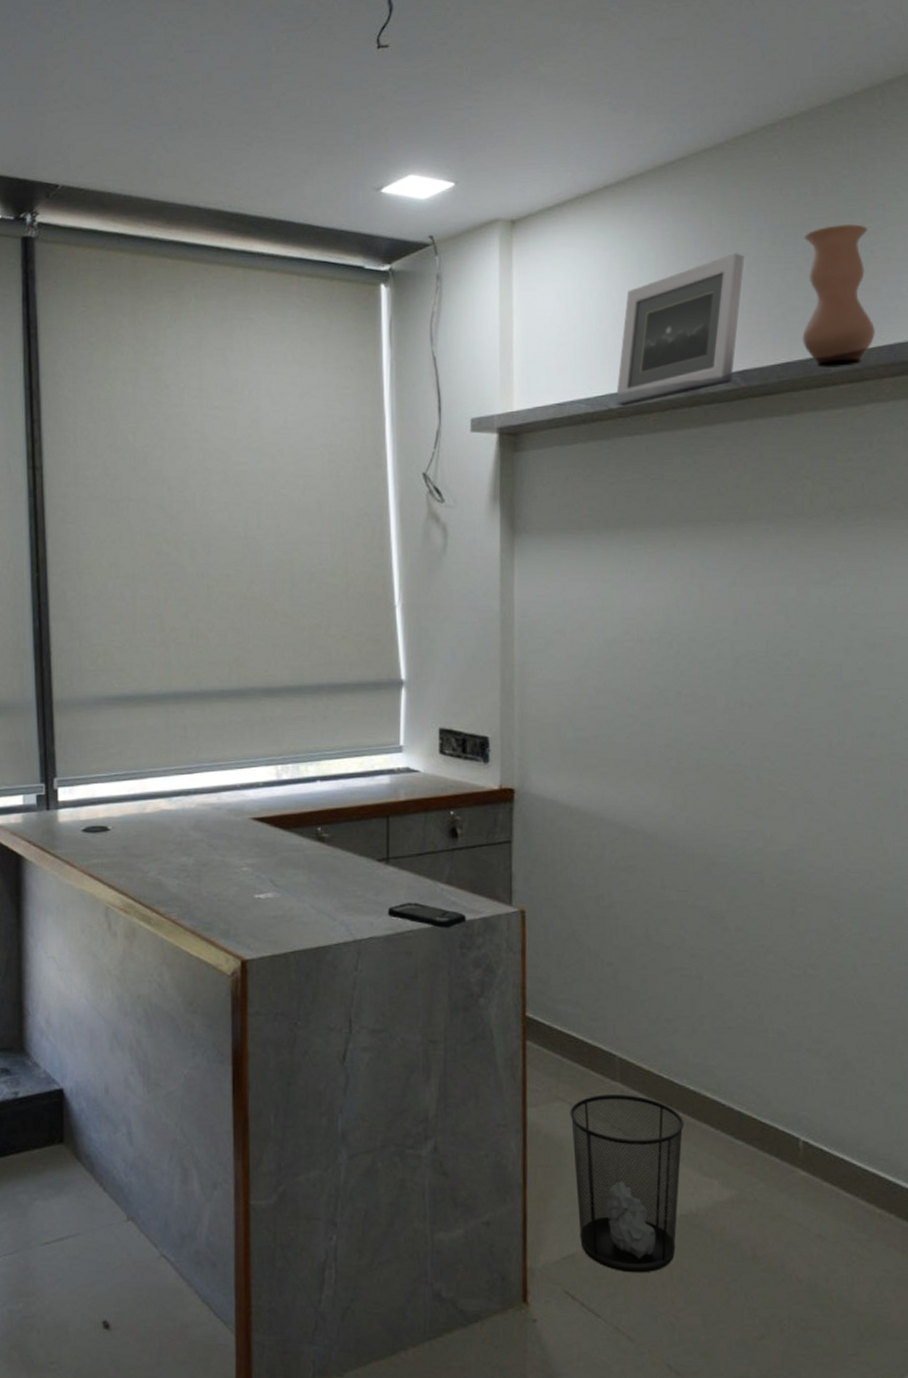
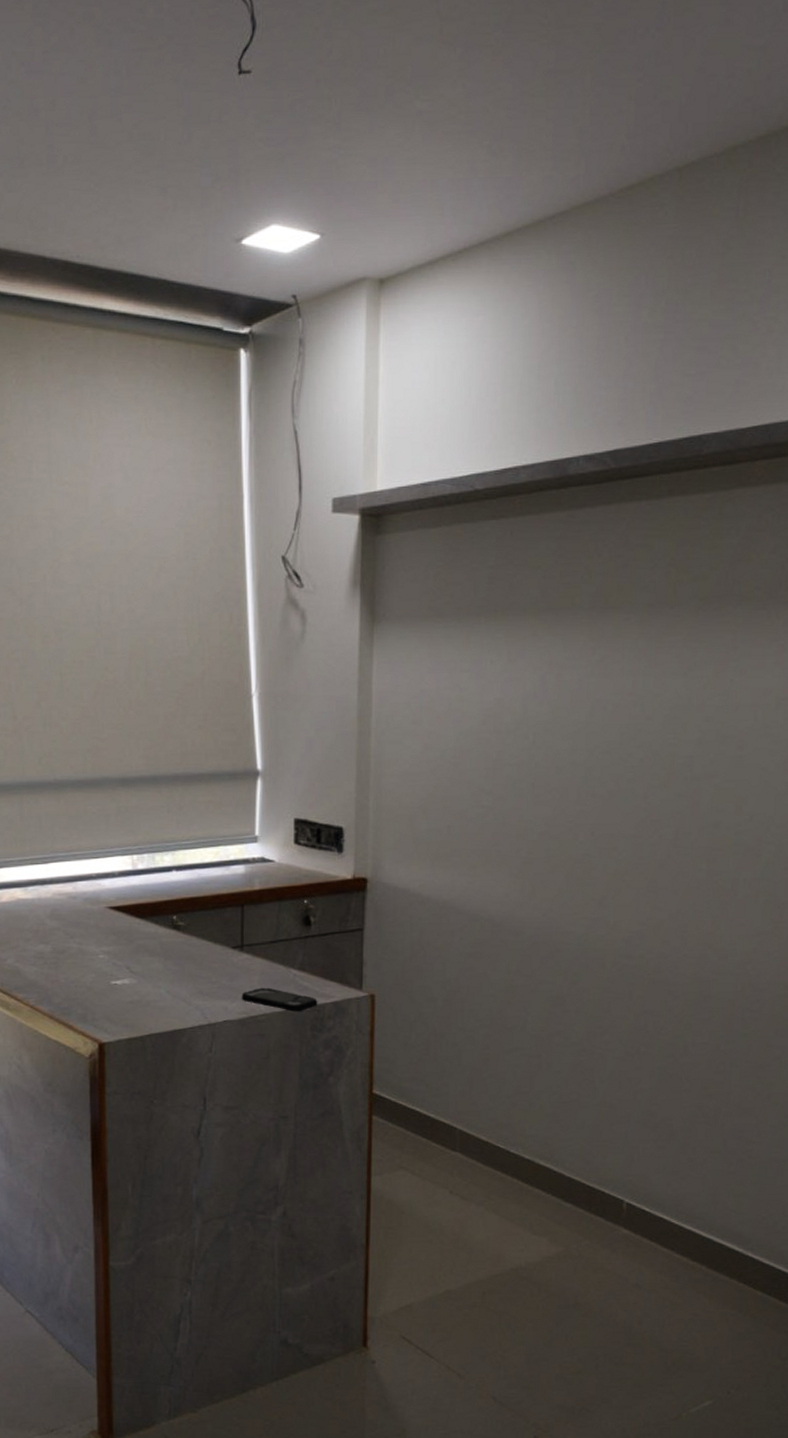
waste bin: present [570,1094,684,1273] -> none [411,1163,518,1320]
picture frame: present [615,253,745,406] -> none [481,321,622,487]
vase: present [802,224,875,368] -> none [676,291,751,449]

